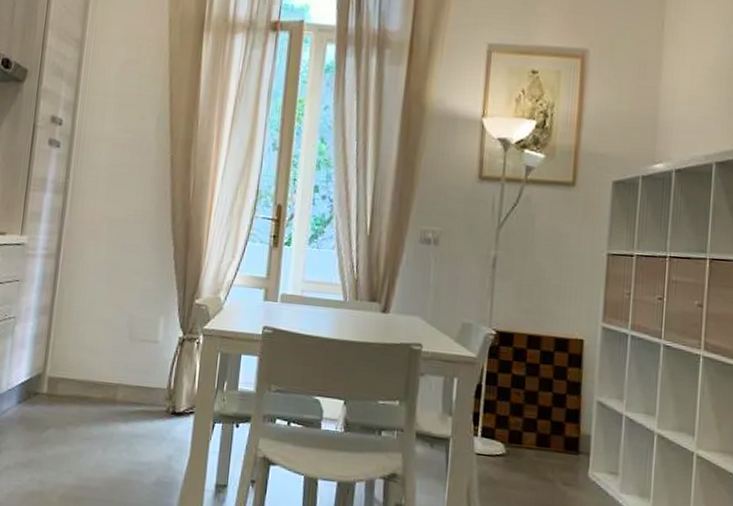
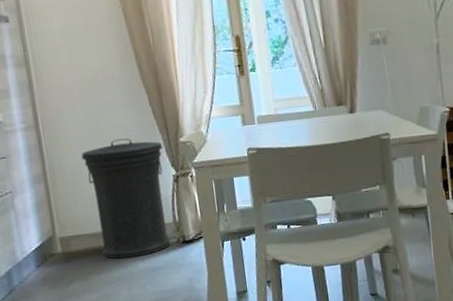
trash can: none [86,286,176,418] -> present [81,138,171,259]

